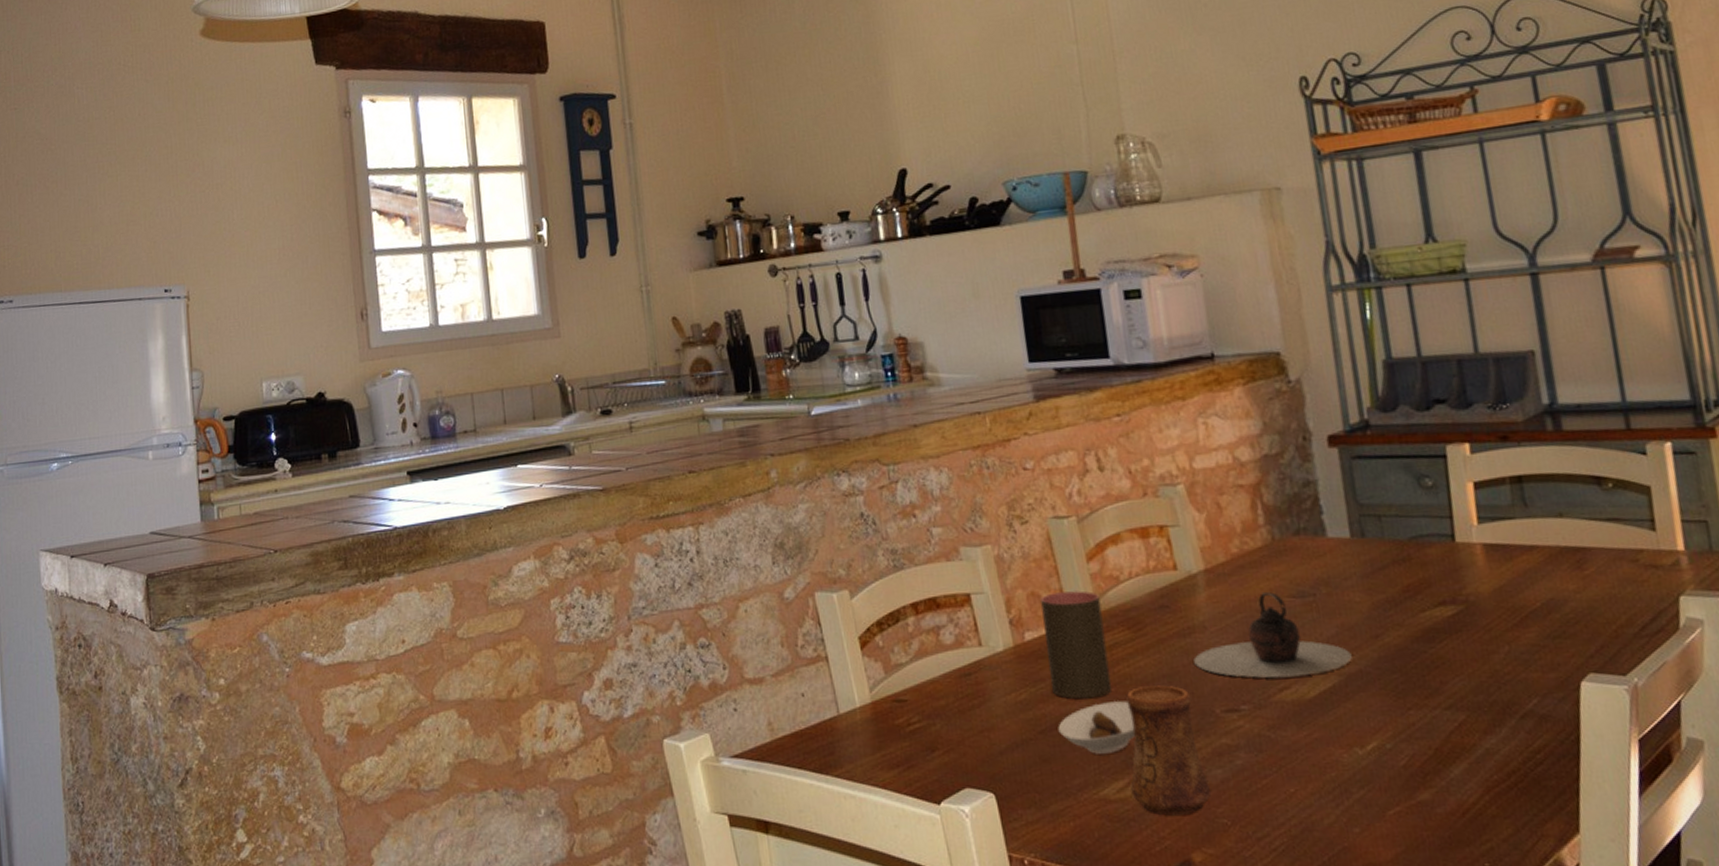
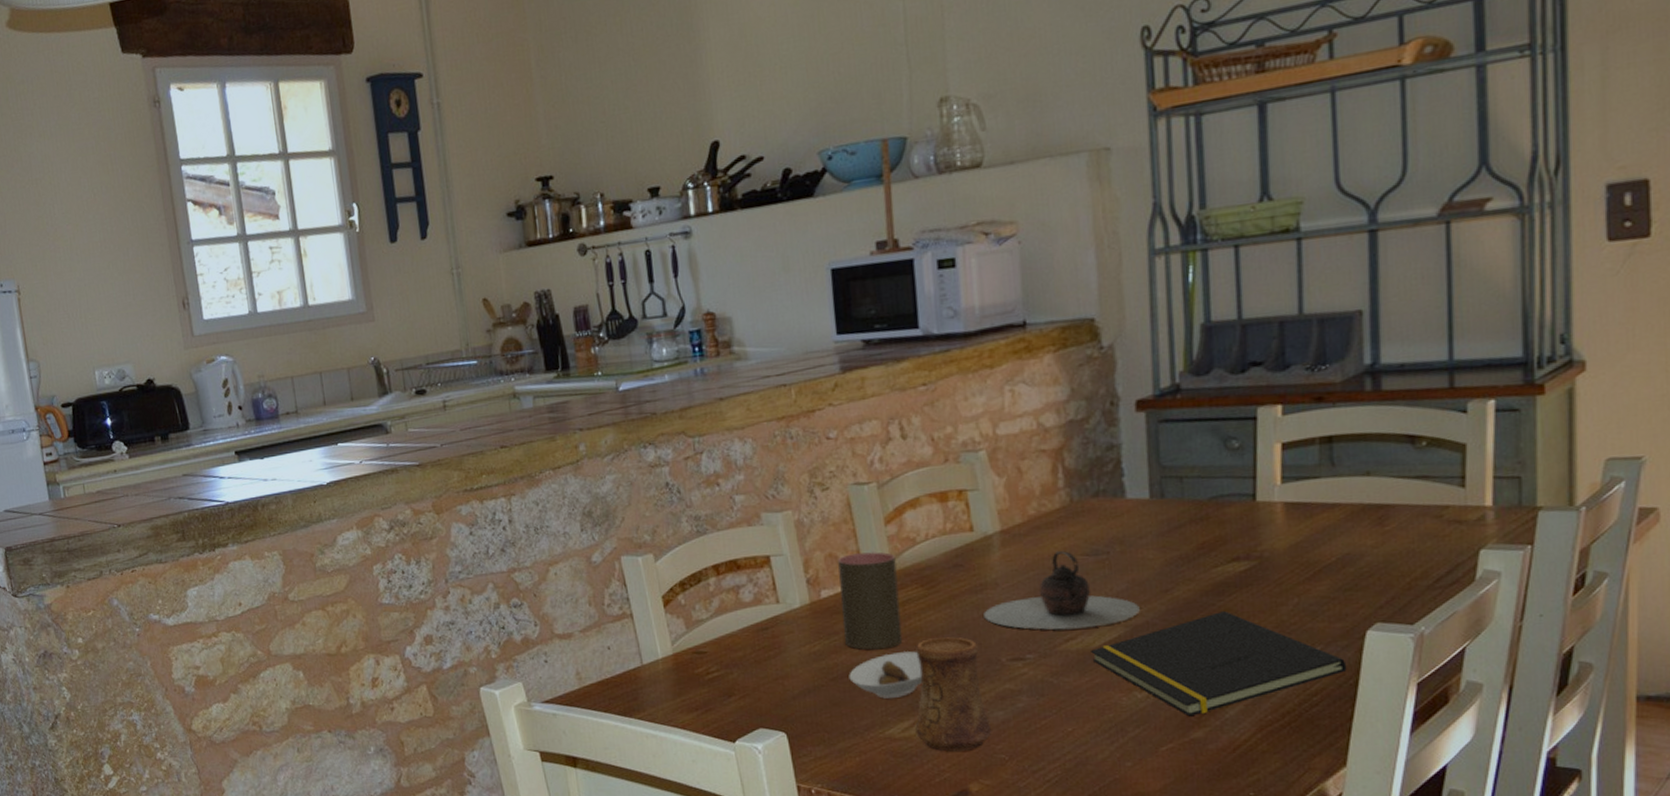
notepad: none [1305,659,1567,776] -> present [1089,611,1347,717]

